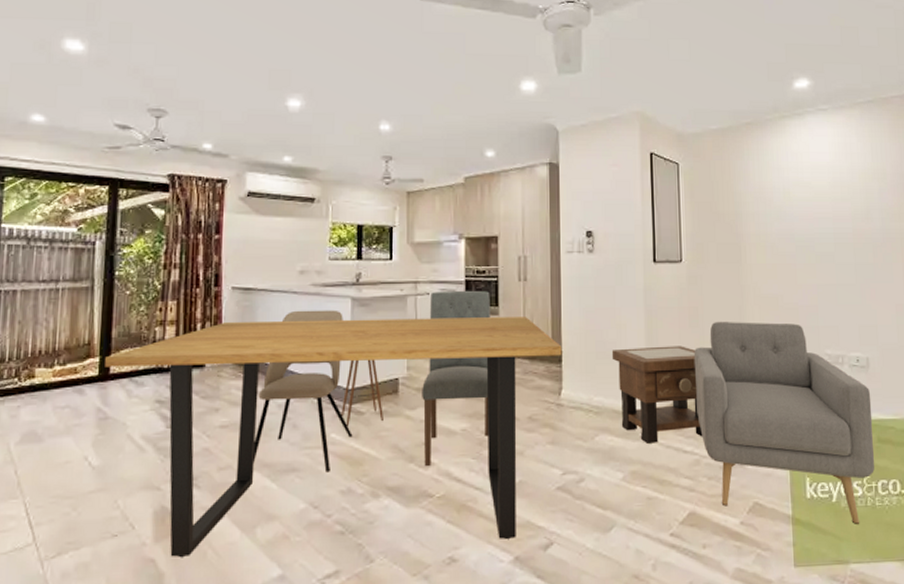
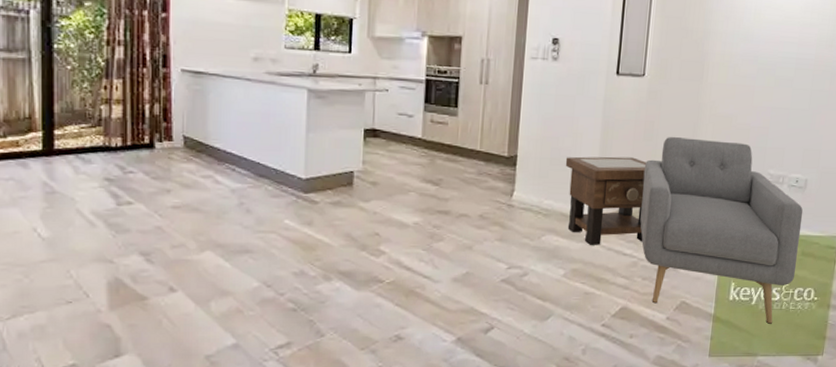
dining table: present [105,317,562,557] -> none [49,105,518,324]
dining chair: present [253,310,353,473] -> none [206,98,306,255]
bar stool: present [341,359,383,426] -> none [295,150,337,214]
dining chair: present [422,290,490,466] -> none [376,88,450,254]

